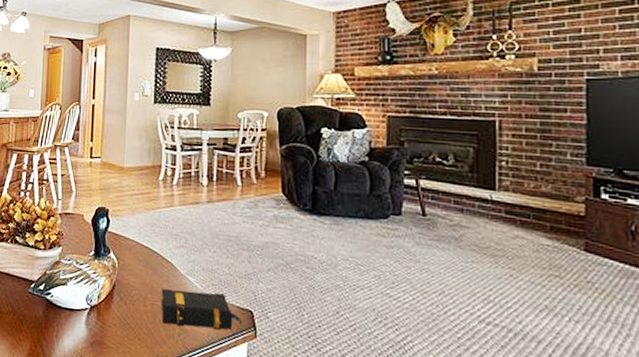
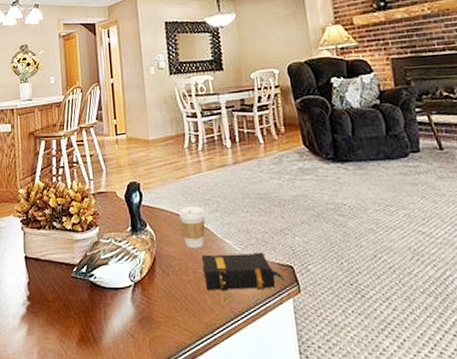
coffee cup: none [145,239,171,282] -> present [179,206,206,249]

